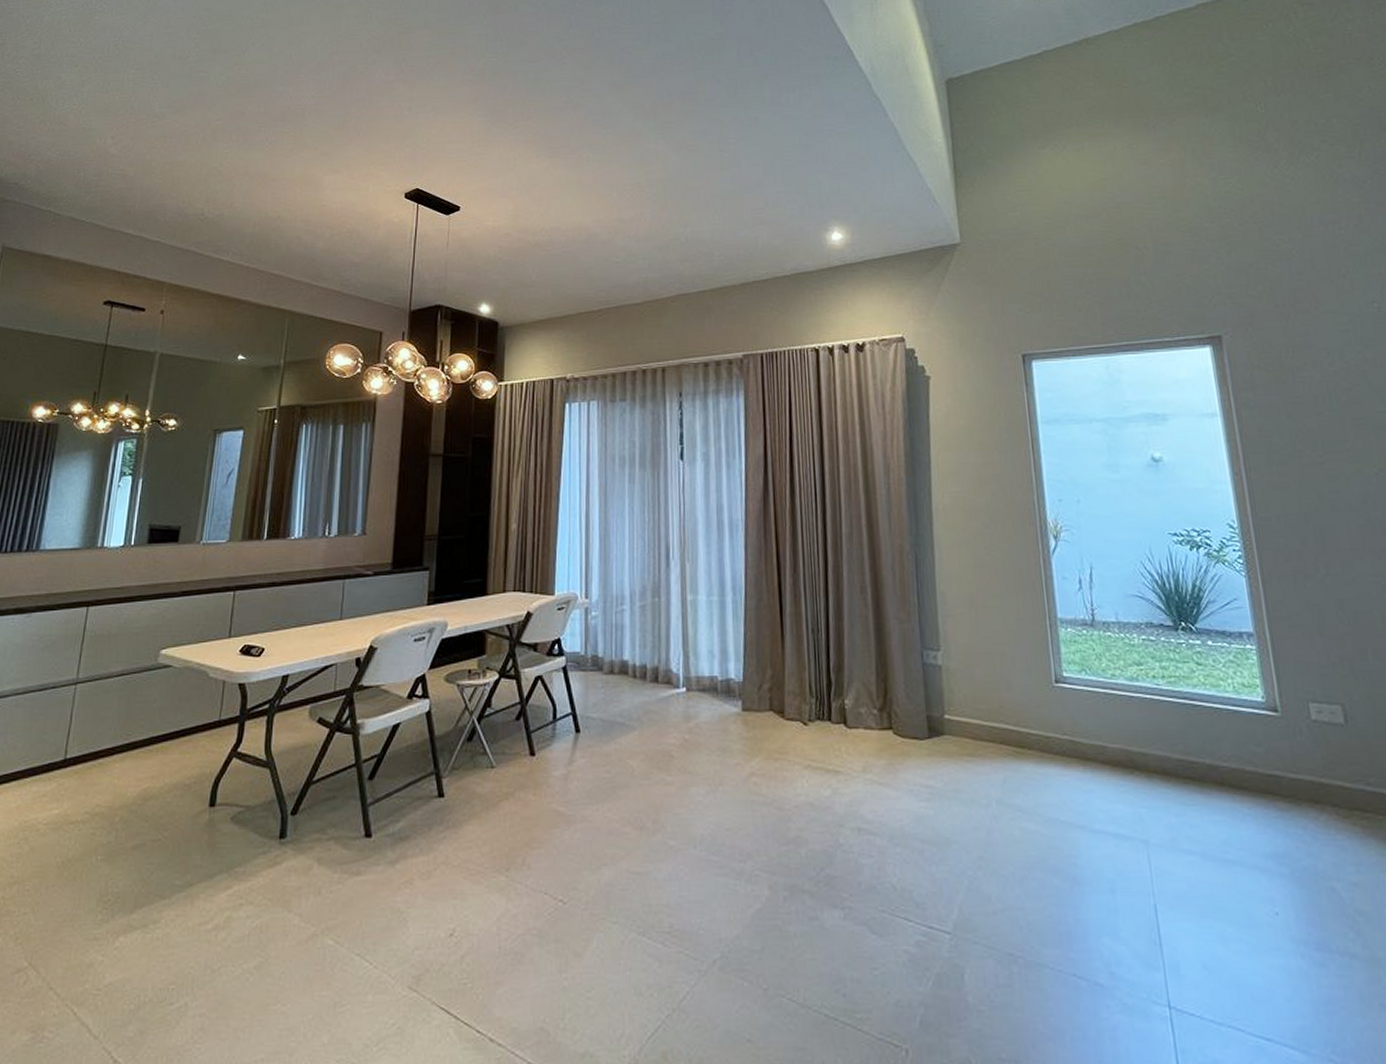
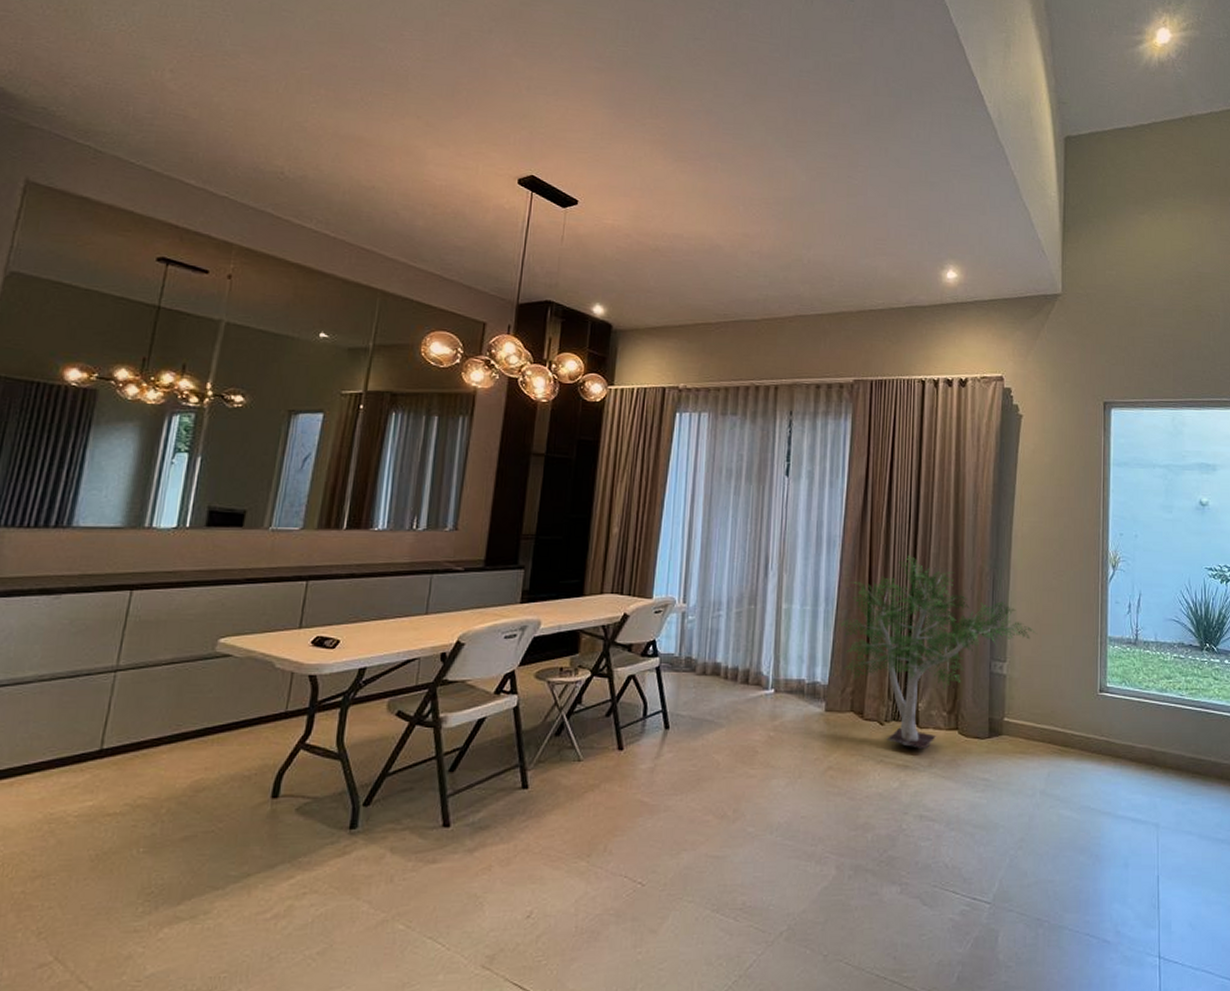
potted tree: none [749,536,974,751] -> present [839,554,1038,748]

